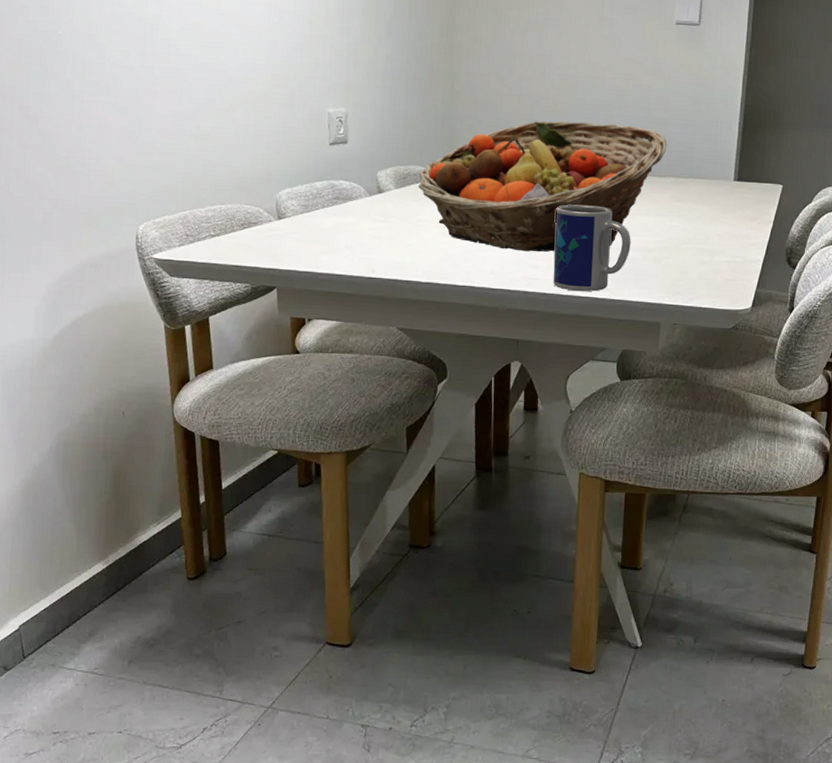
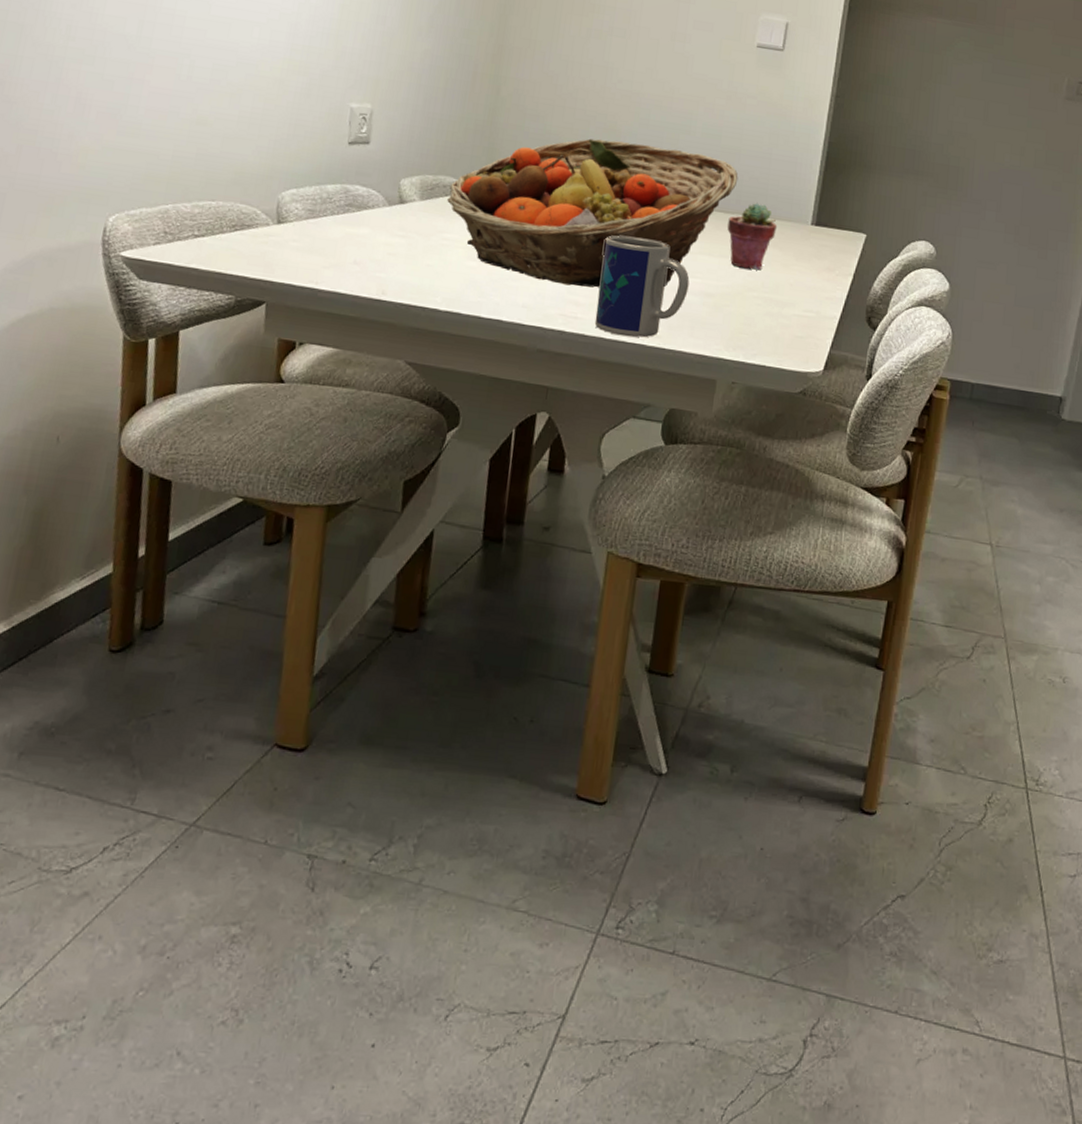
potted succulent: none [661,165,704,224] -> present [727,202,778,269]

